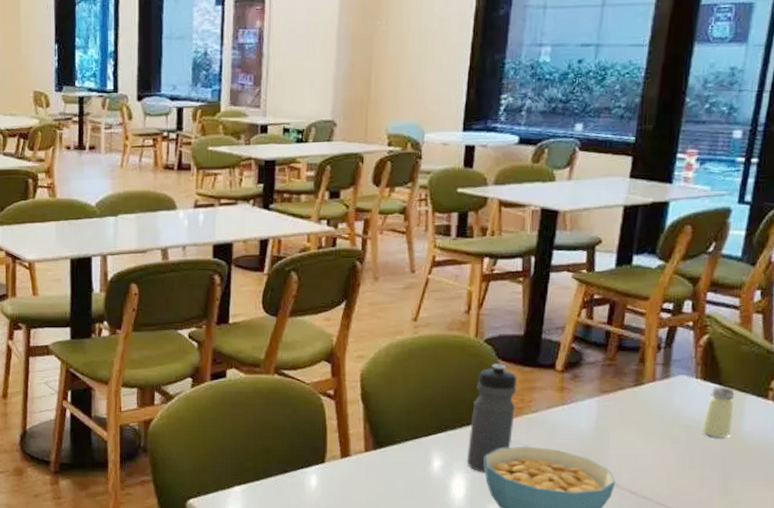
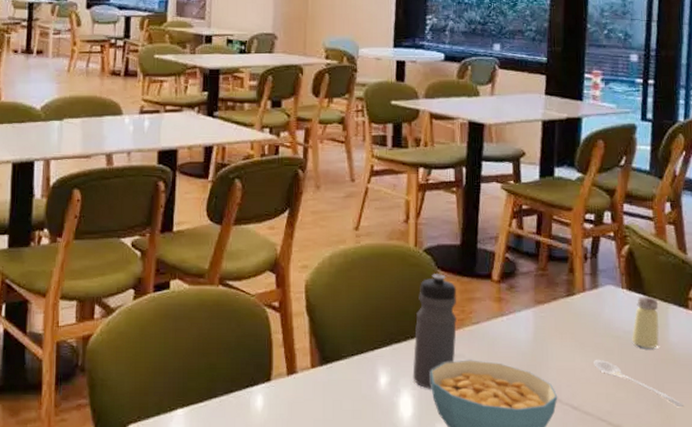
stirrer: none [657,447,752,495] -> present [594,359,685,408]

